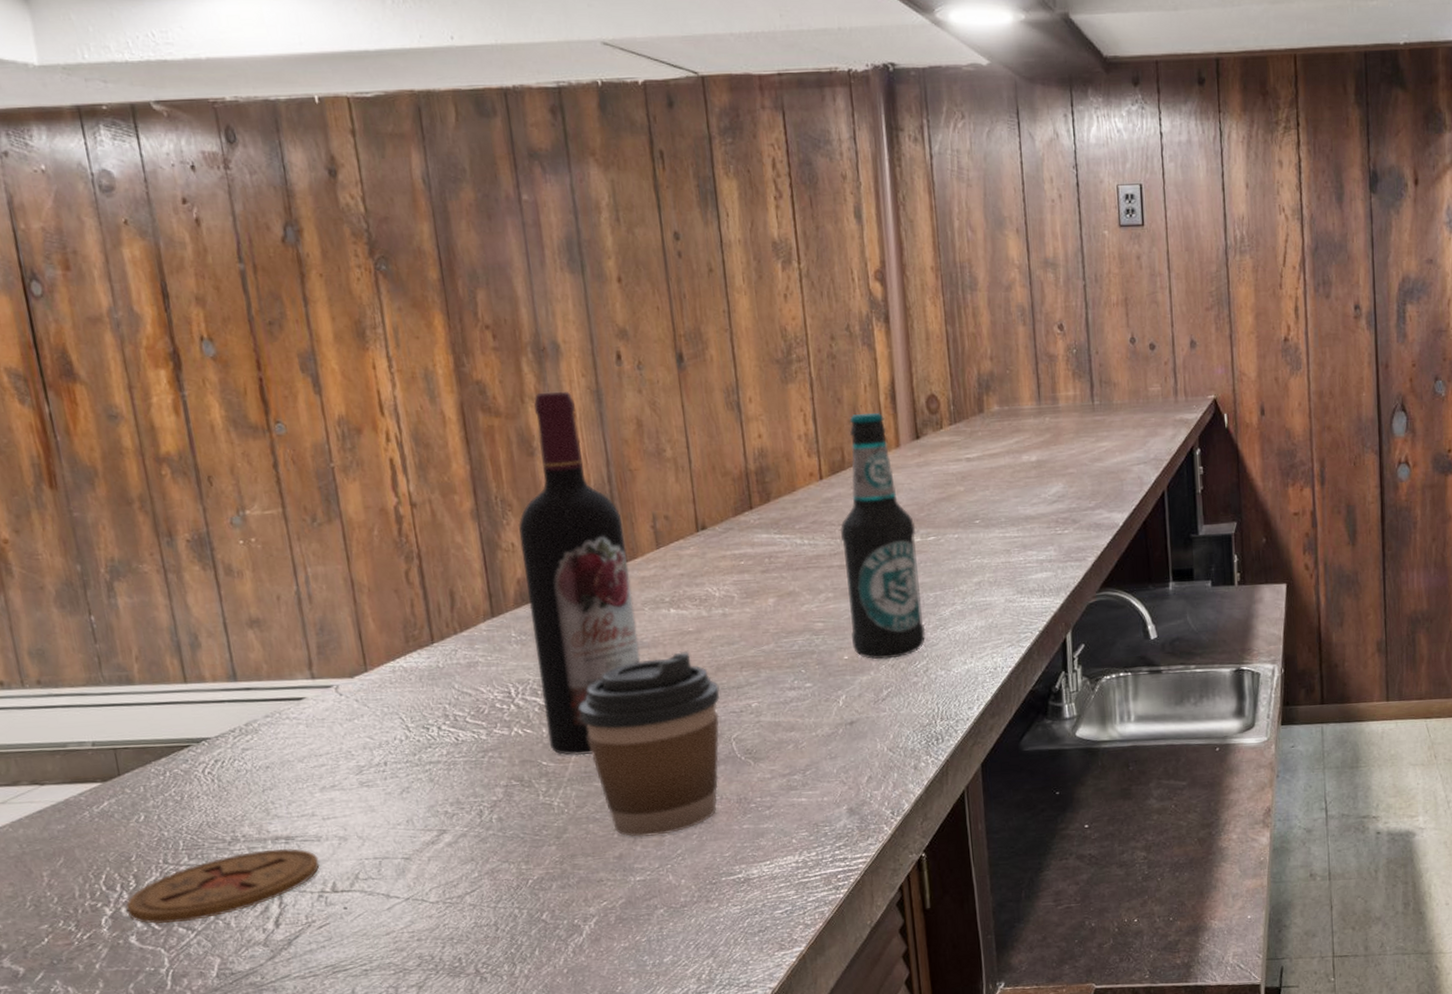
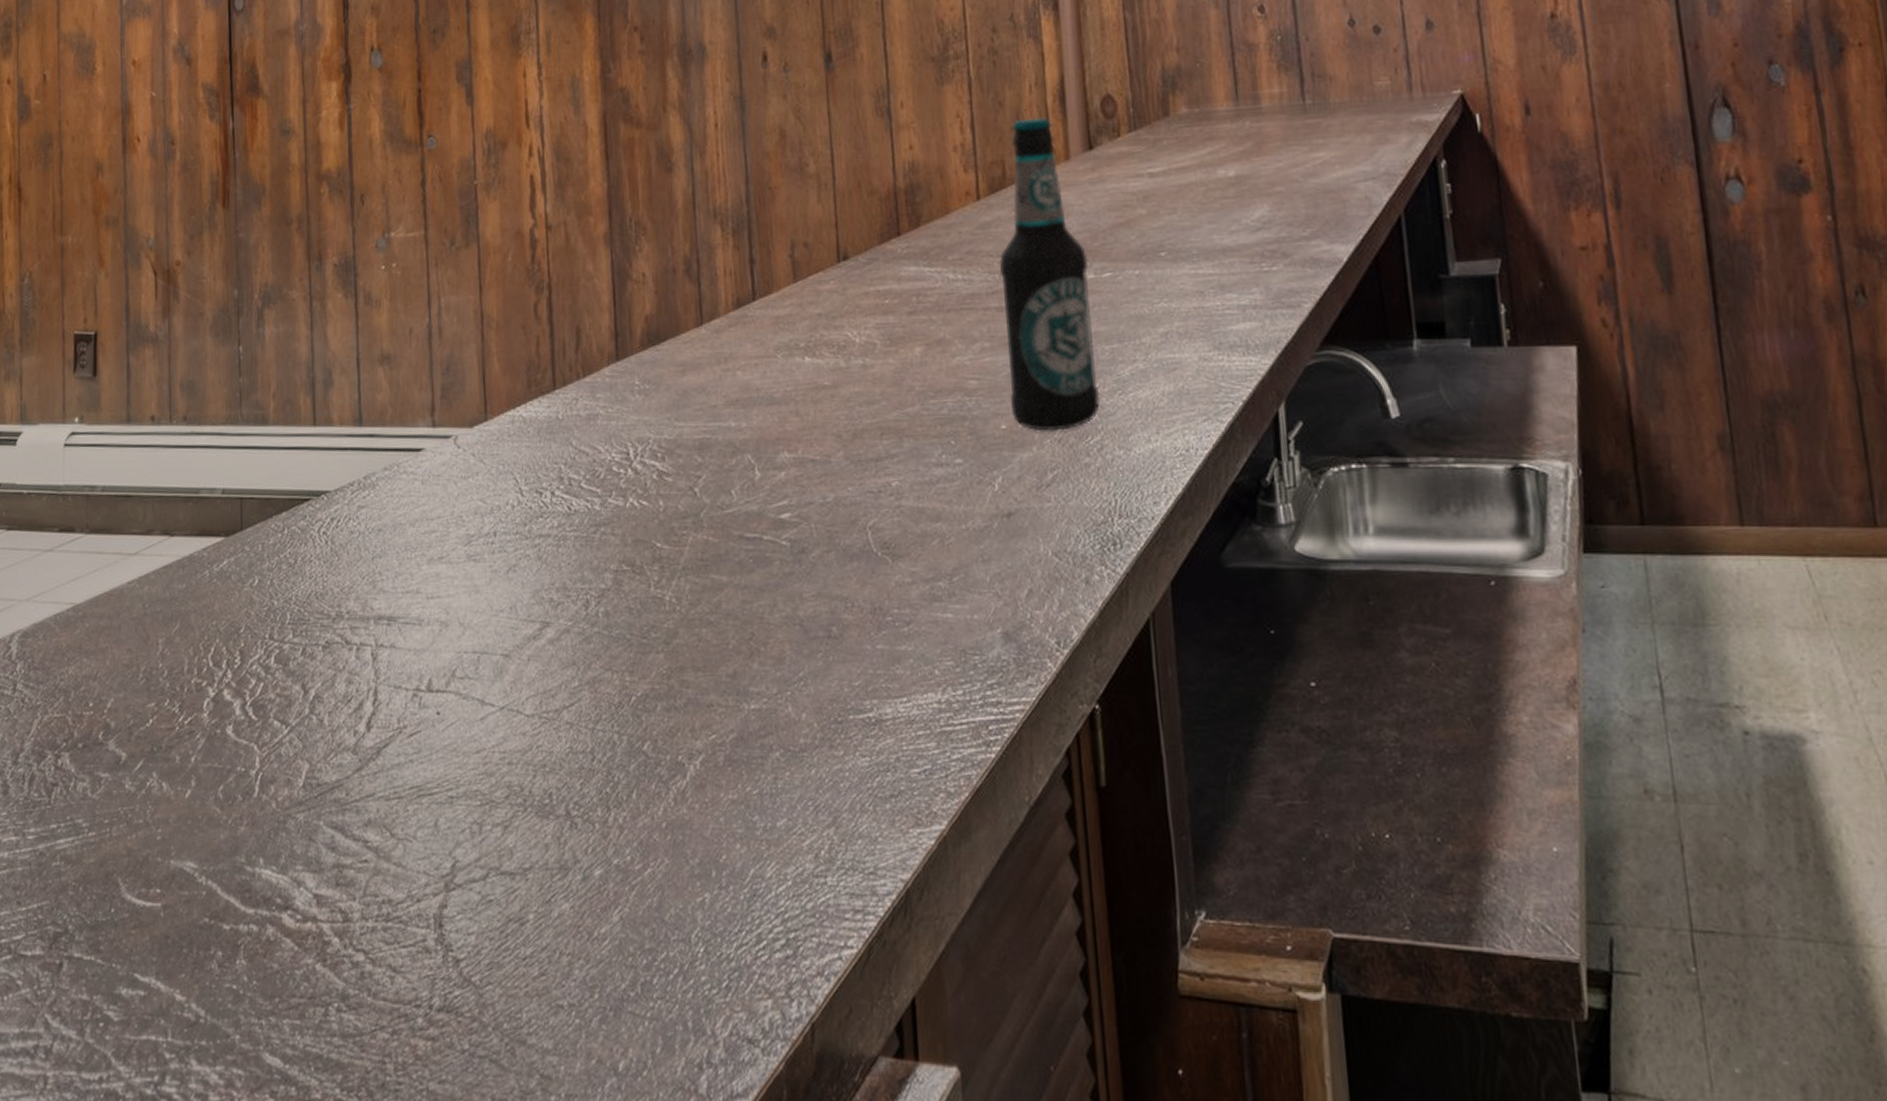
coaster: present [125,848,320,924] -> none [228,631,418,714]
wine bottle: present [519,391,641,756] -> none [650,97,770,538]
coffee cup: present [578,651,720,837] -> none [699,411,856,650]

